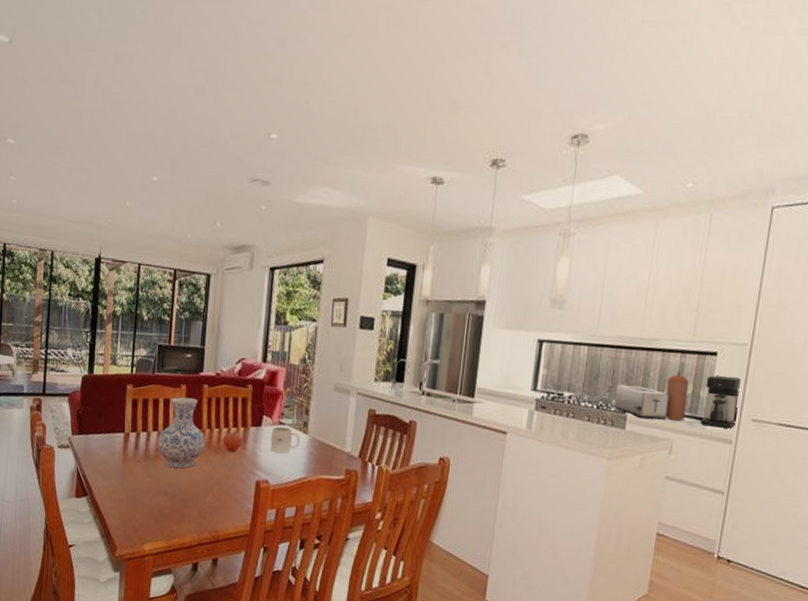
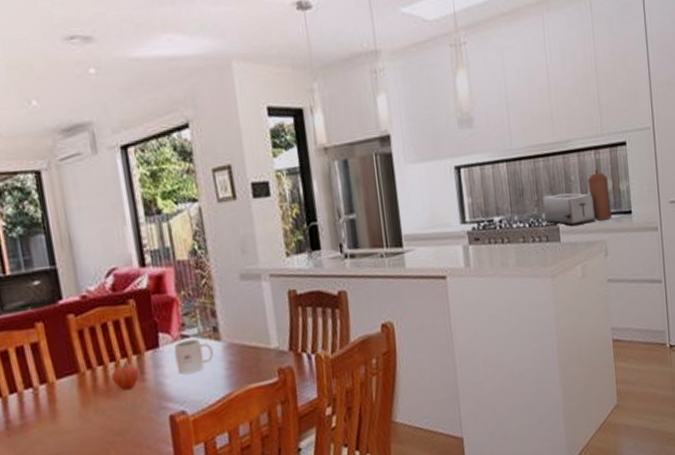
vase: present [156,397,206,469] -> none [19,336,91,435]
coffee maker: present [700,375,741,429] -> none [622,163,657,218]

